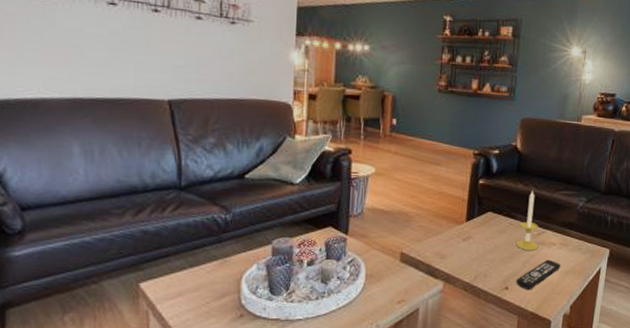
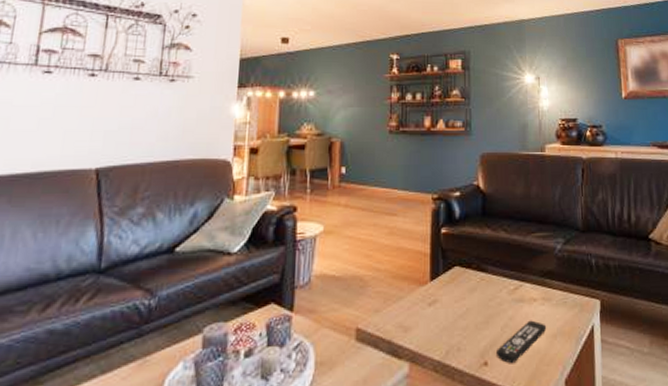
candle: present [516,190,538,250] -> none [490,235,517,311]

